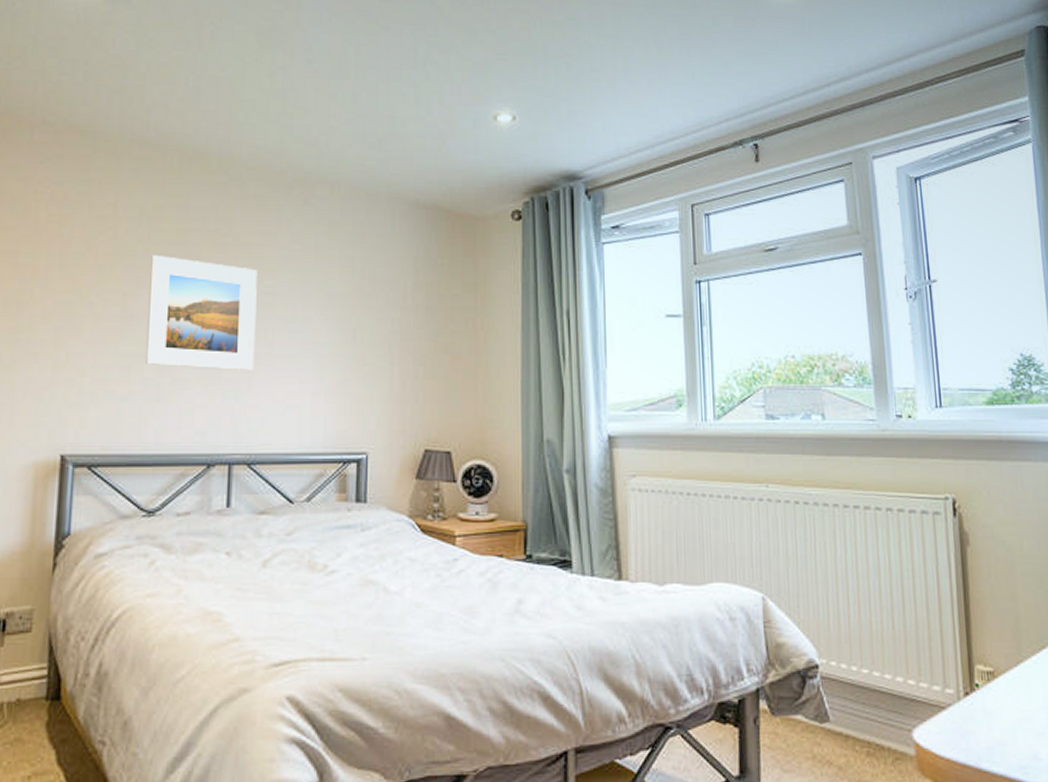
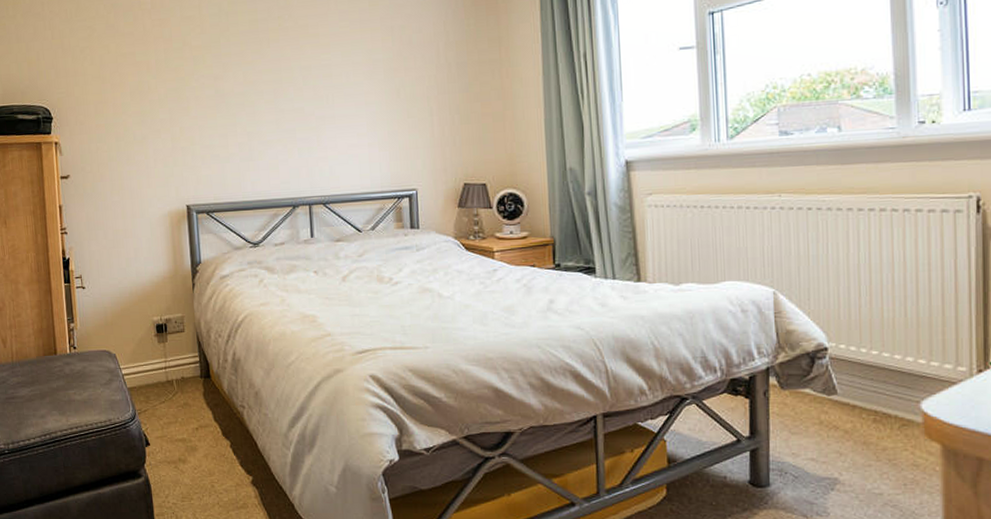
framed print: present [144,255,257,370] -> none [232,43,321,132]

